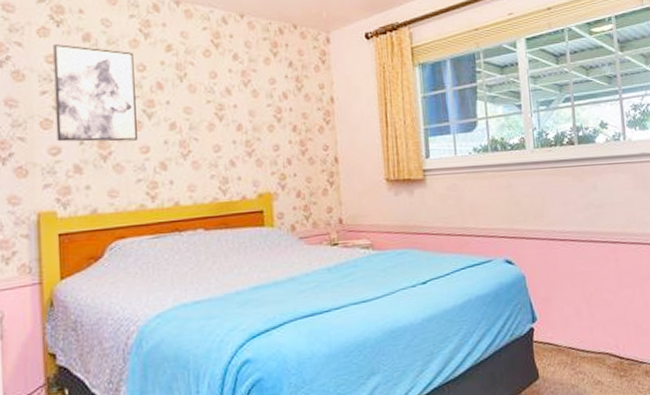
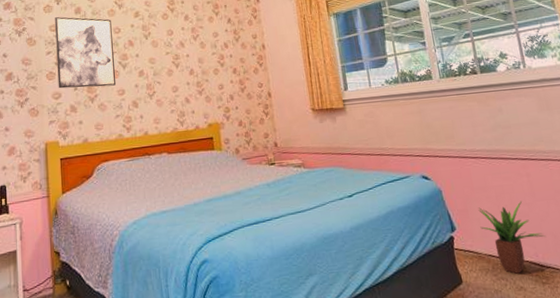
potted plant: none [562,288,628,367] -> present [478,201,545,274]

